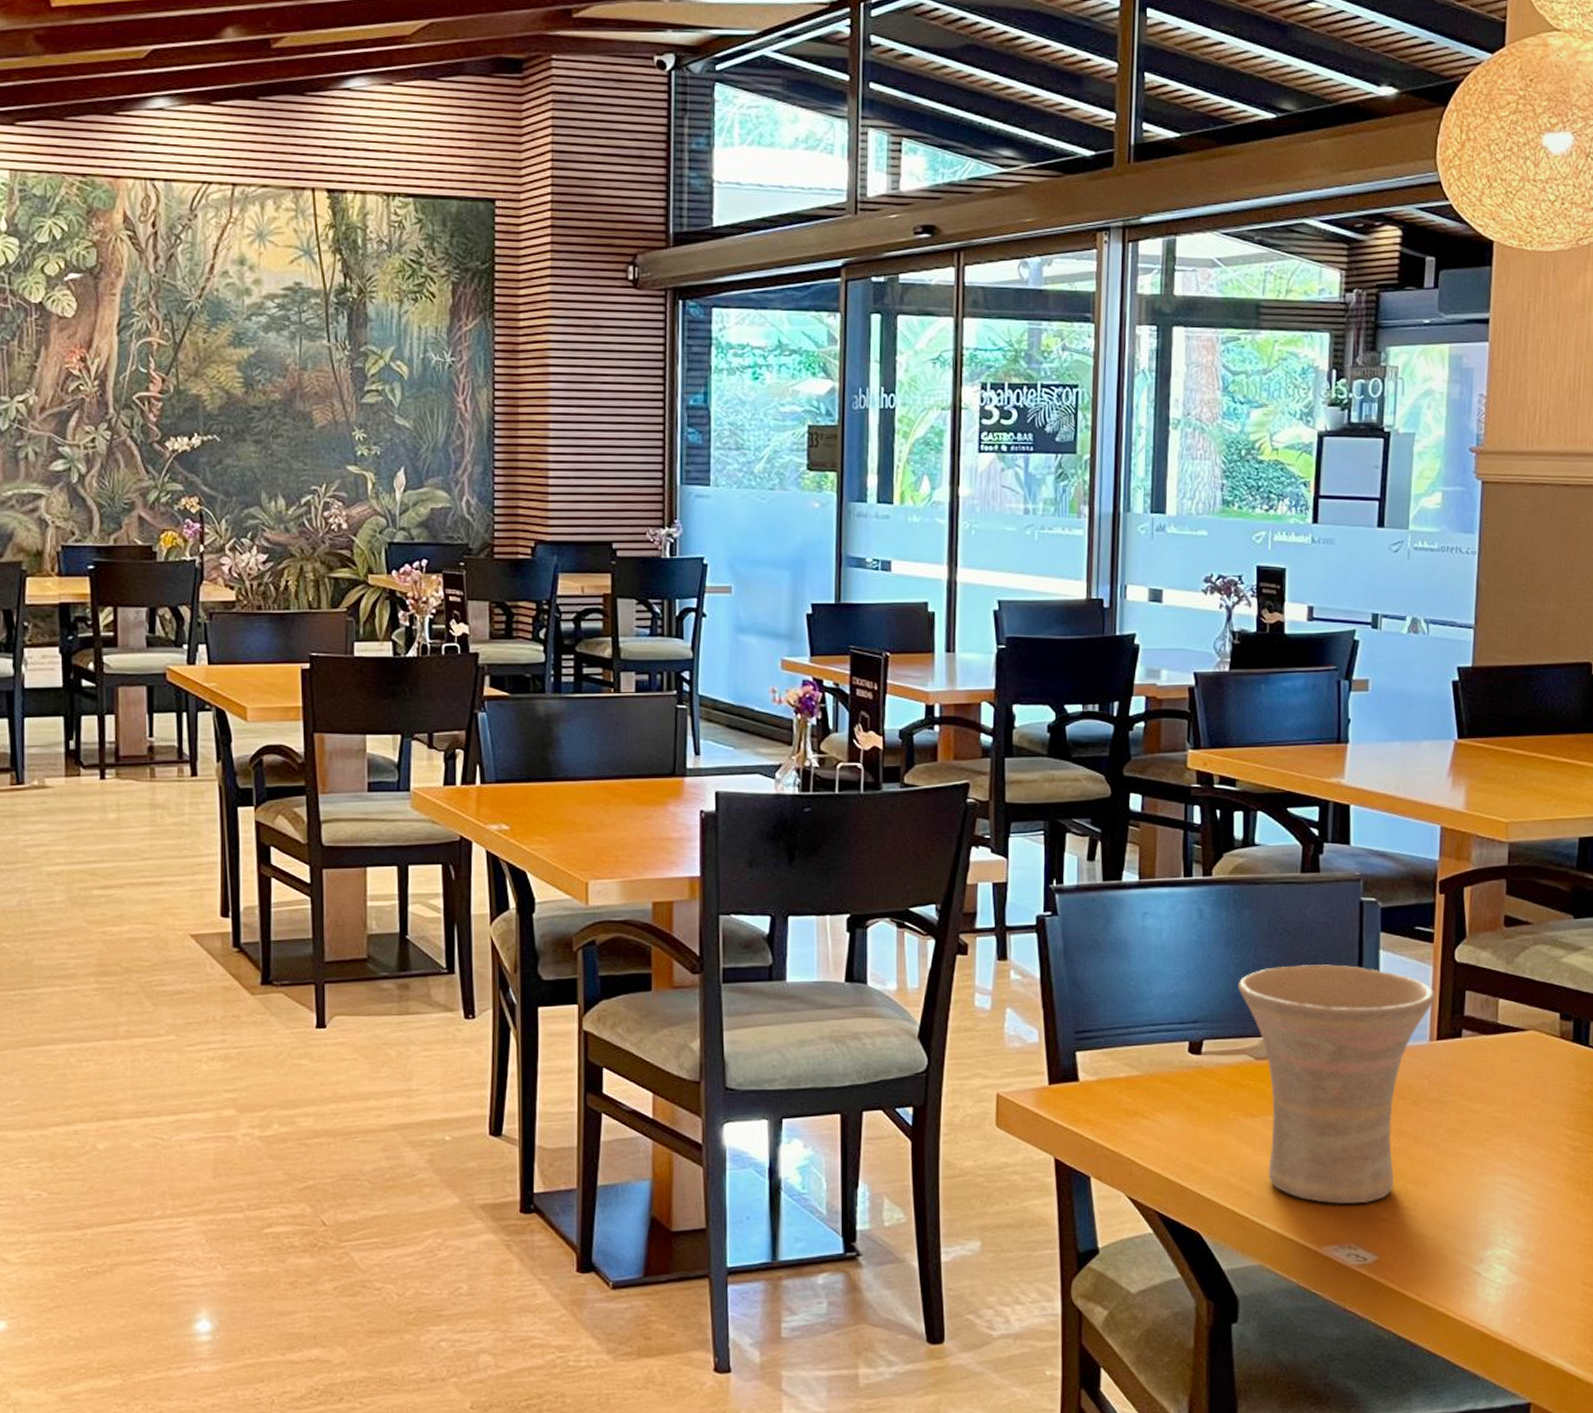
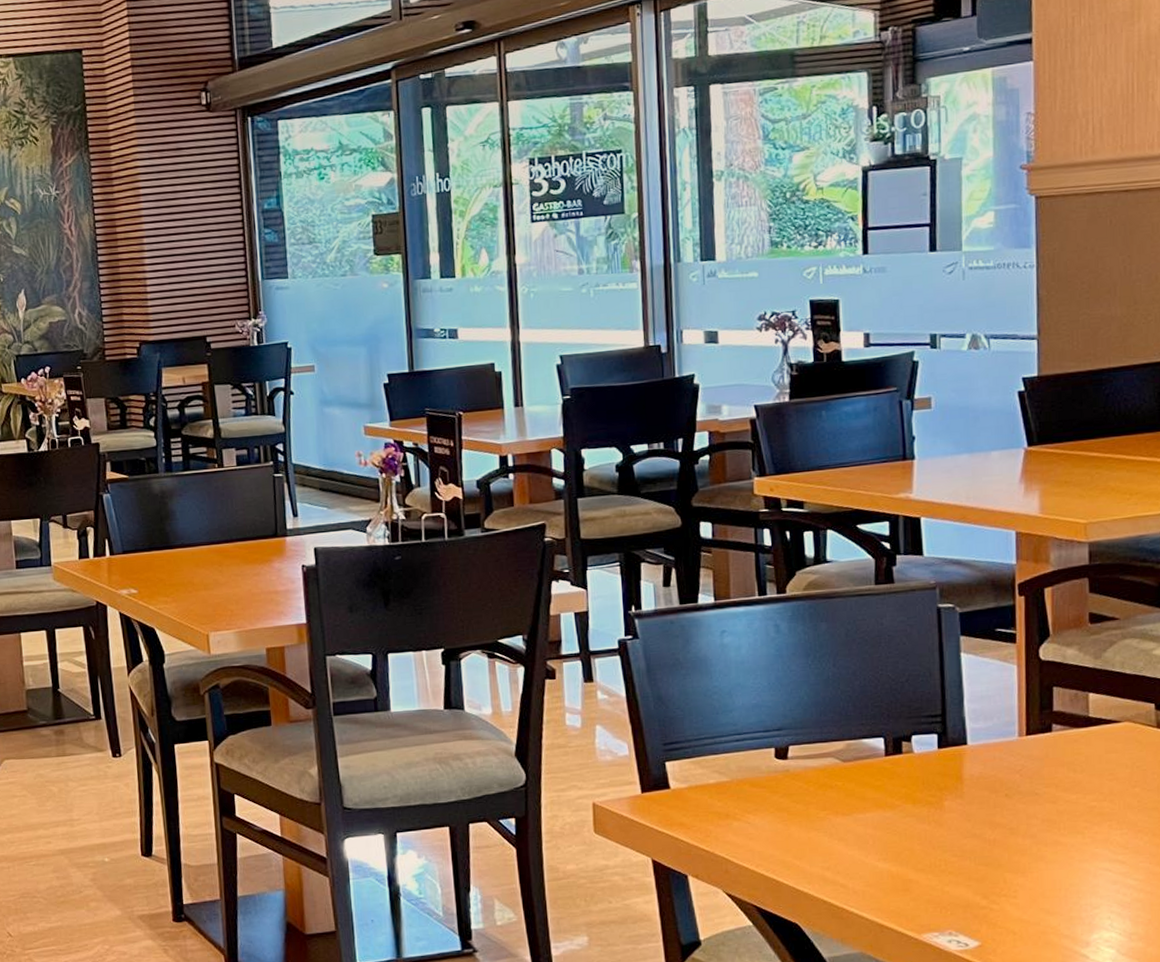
vase: present [1238,964,1435,1205] -> none [819,668,1022,894]

